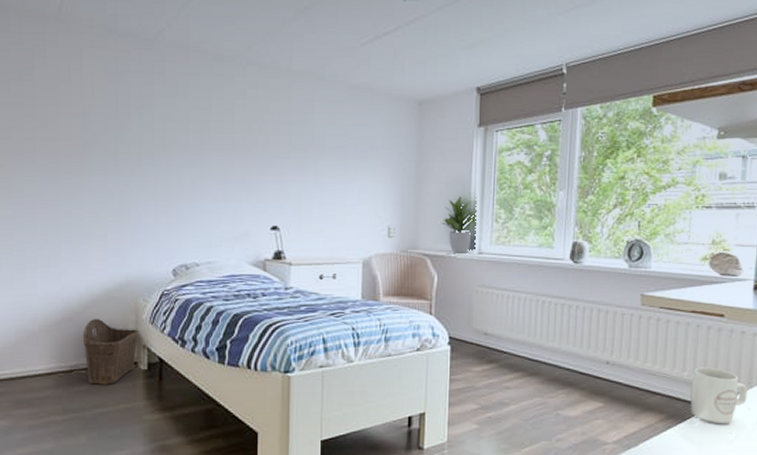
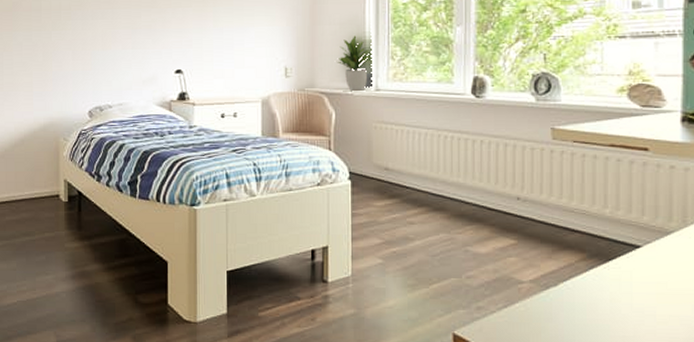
wicker basket: present [82,318,138,385] -> none [12,155,60,215]
mug: present [690,367,748,424] -> none [615,204,682,265]

